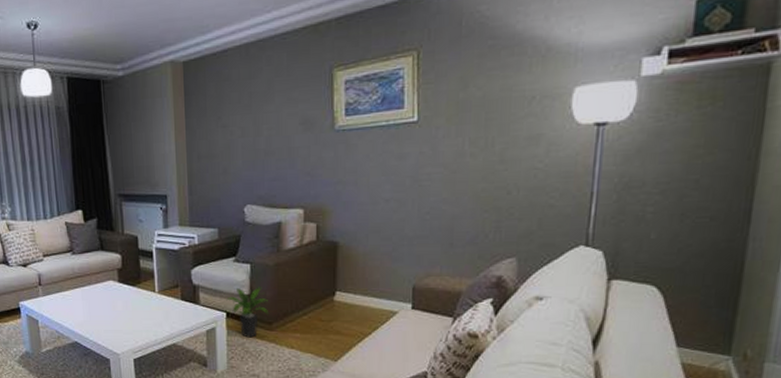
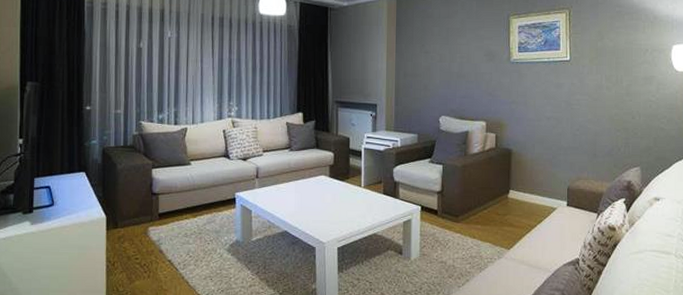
potted plant: present [226,287,269,339] -> none [421,184,457,230]

